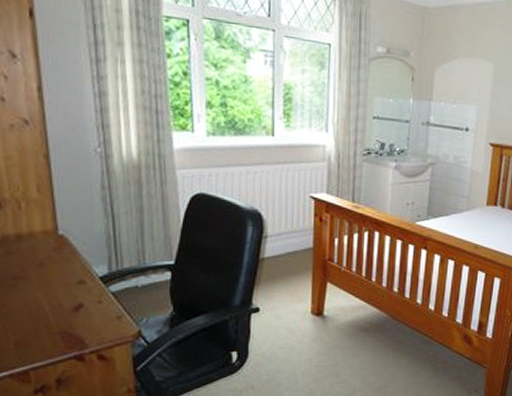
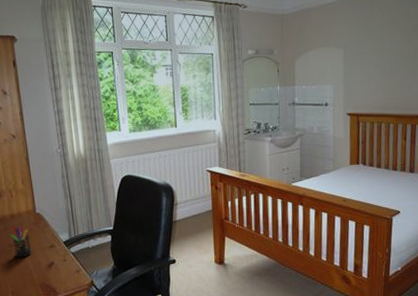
pen holder: none [15,249,49,296] -> present [10,225,31,258]

